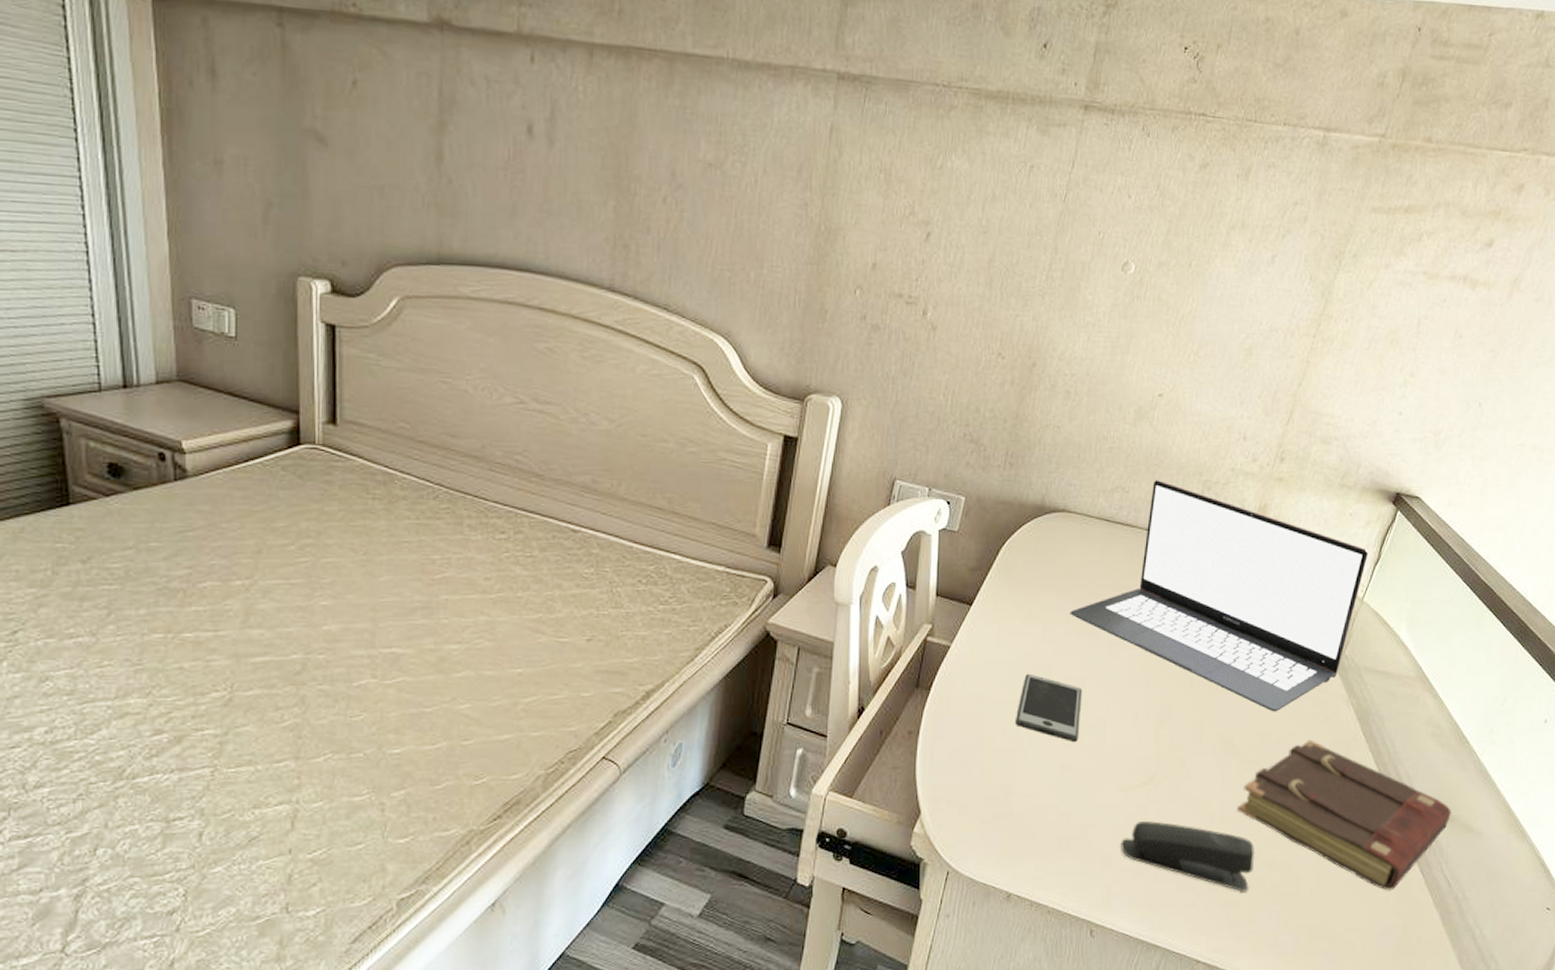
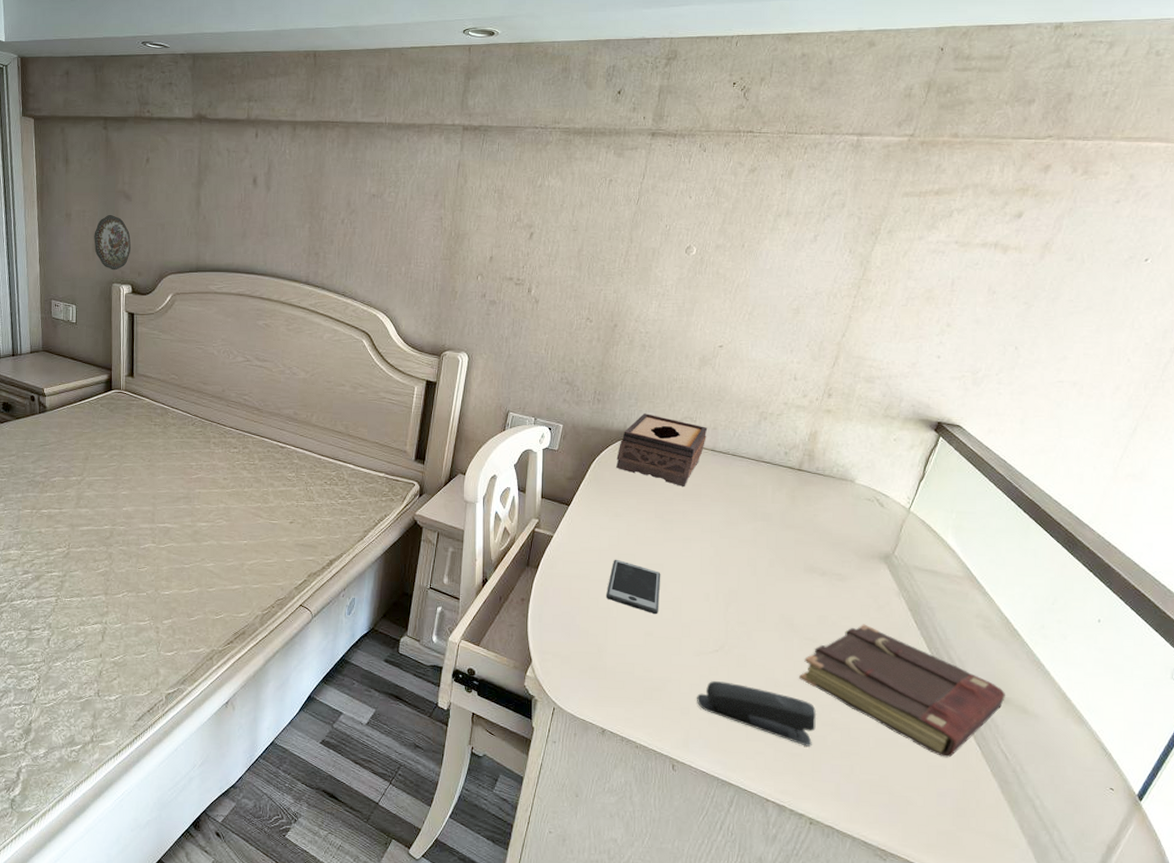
decorative plate: none [264,167,329,256] -> present [94,215,131,271]
tissue box: none [1031,482,1143,578] -> present [616,413,708,488]
laptop: present [1070,480,1369,712] -> none [649,412,914,600]

